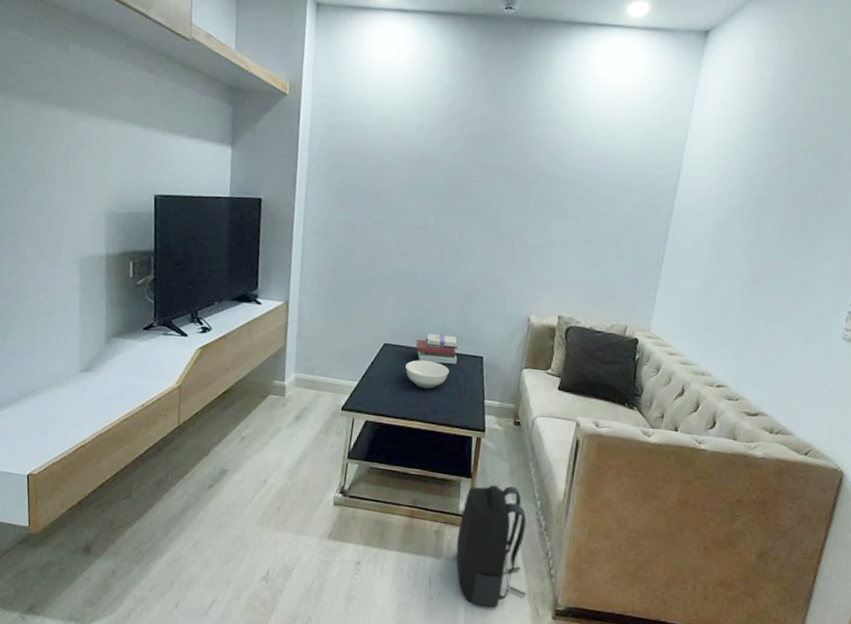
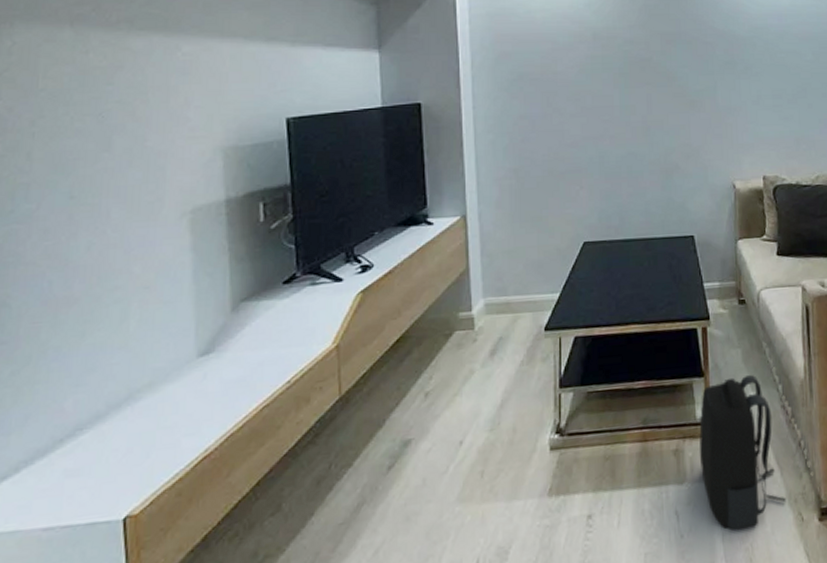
bowl: present [405,360,449,389] -> none [611,252,660,285]
books: present [415,333,458,365] -> none [619,219,667,255]

